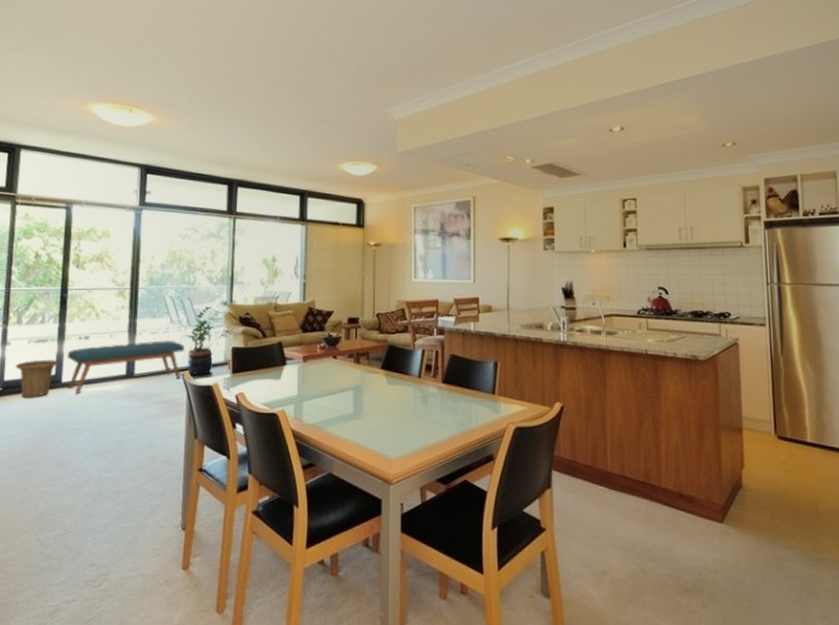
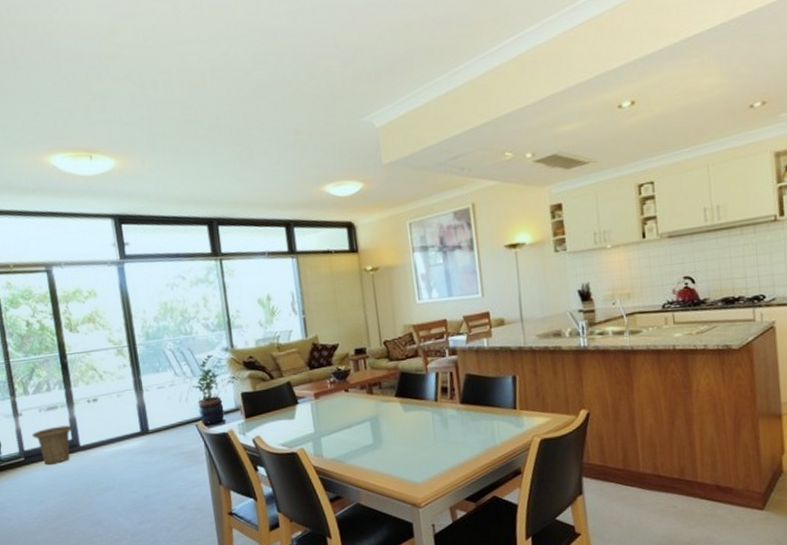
bench: present [67,340,184,394] -> none [79,393,195,455]

